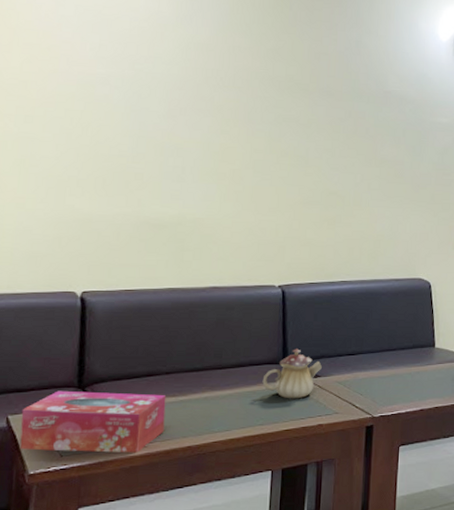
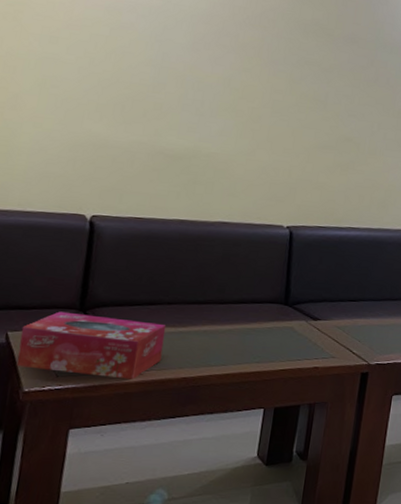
teapot: present [262,349,322,399] -> none [262,290,323,340]

